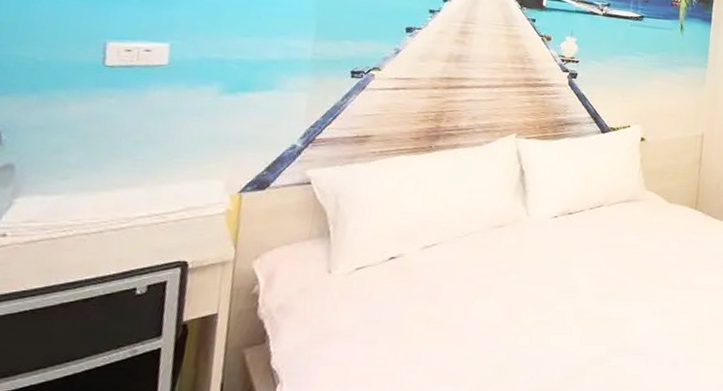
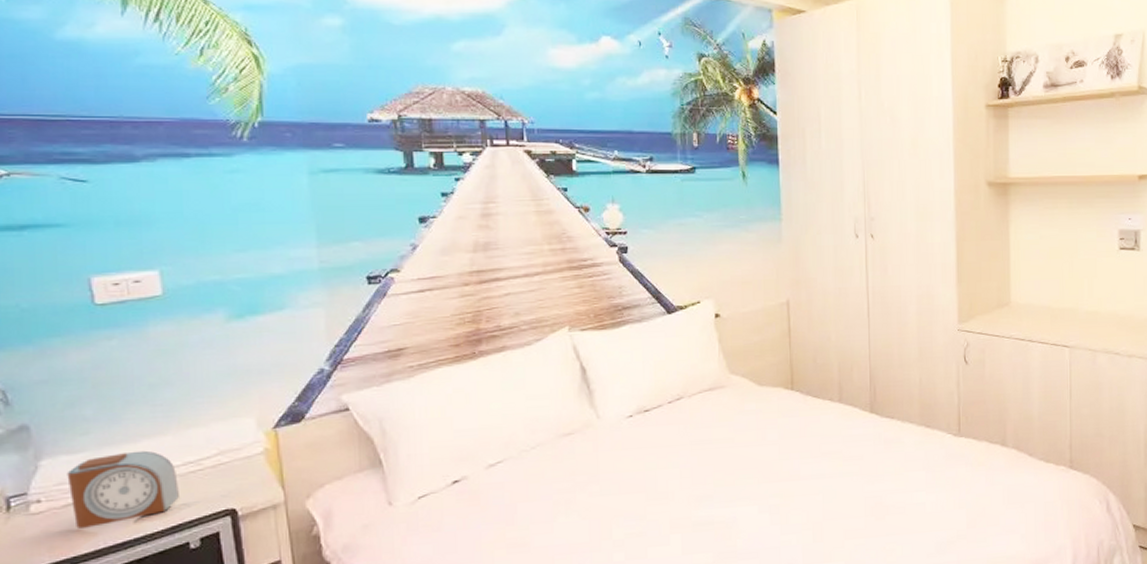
alarm clock: none [33,199,141,265] -> present [67,450,179,528]

